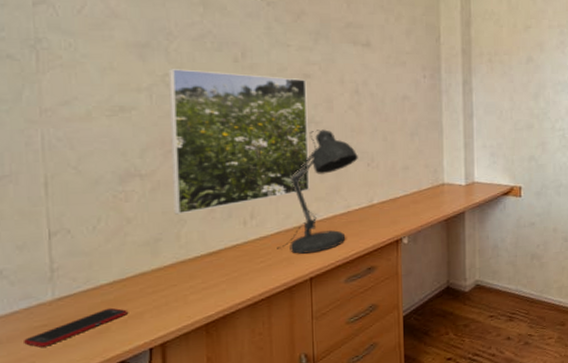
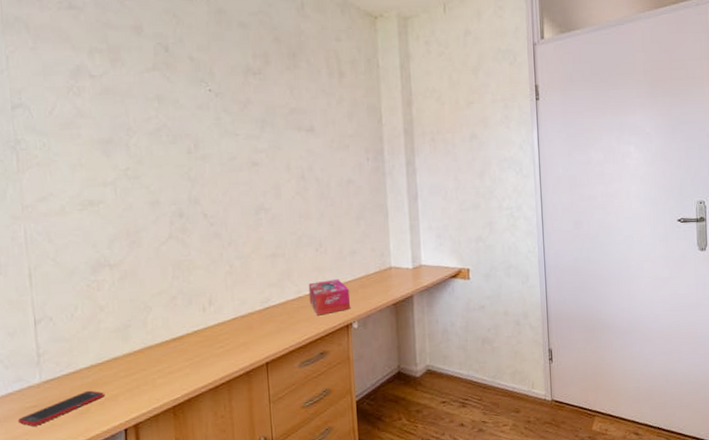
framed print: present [168,68,310,215] -> none [129,161,263,302]
desk lamp: present [277,129,358,254] -> none [234,216,307,339]
tissue box: none [358,194,400,231] -> present [308,279,350,316]

